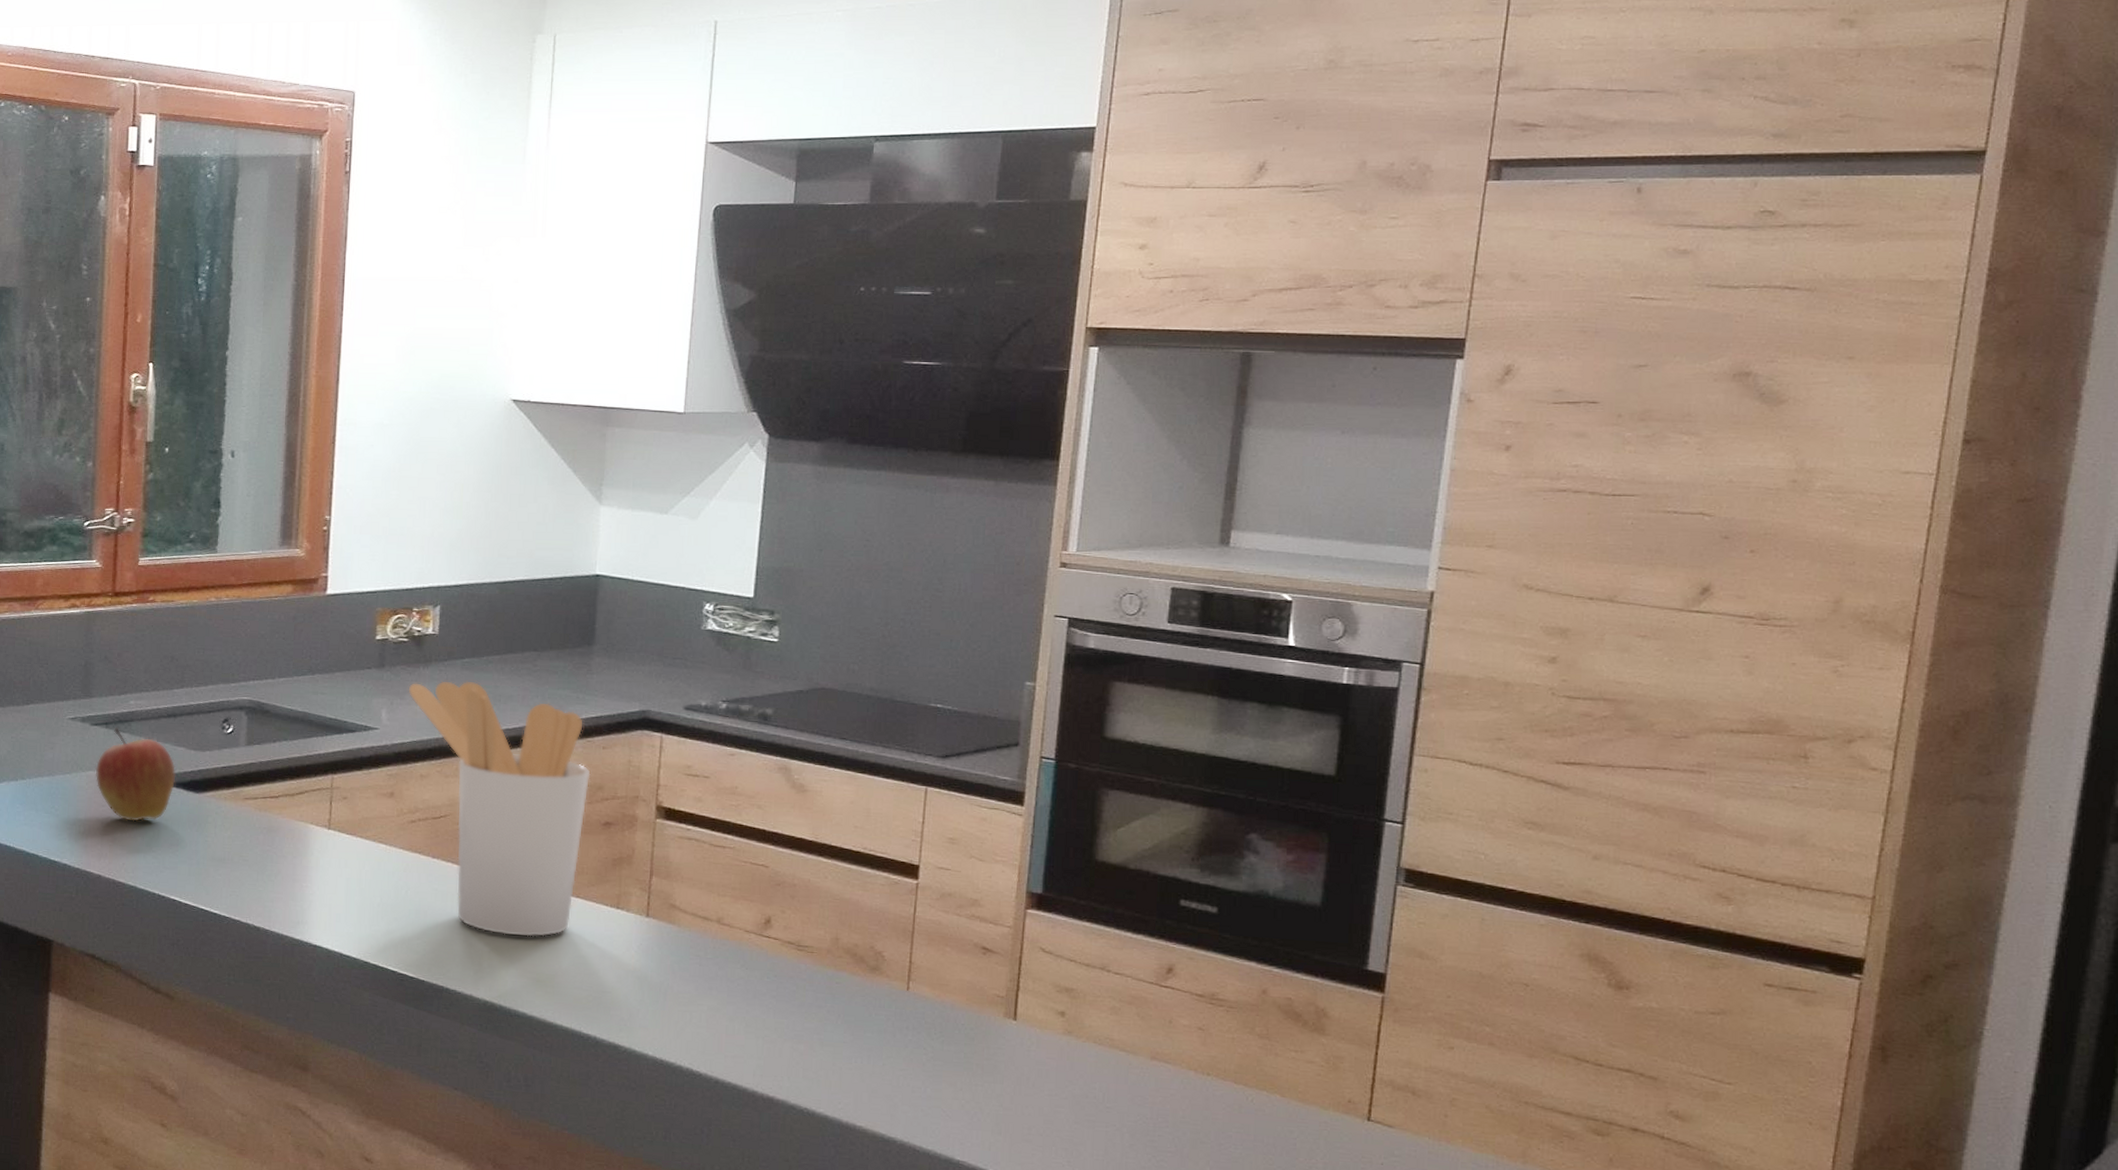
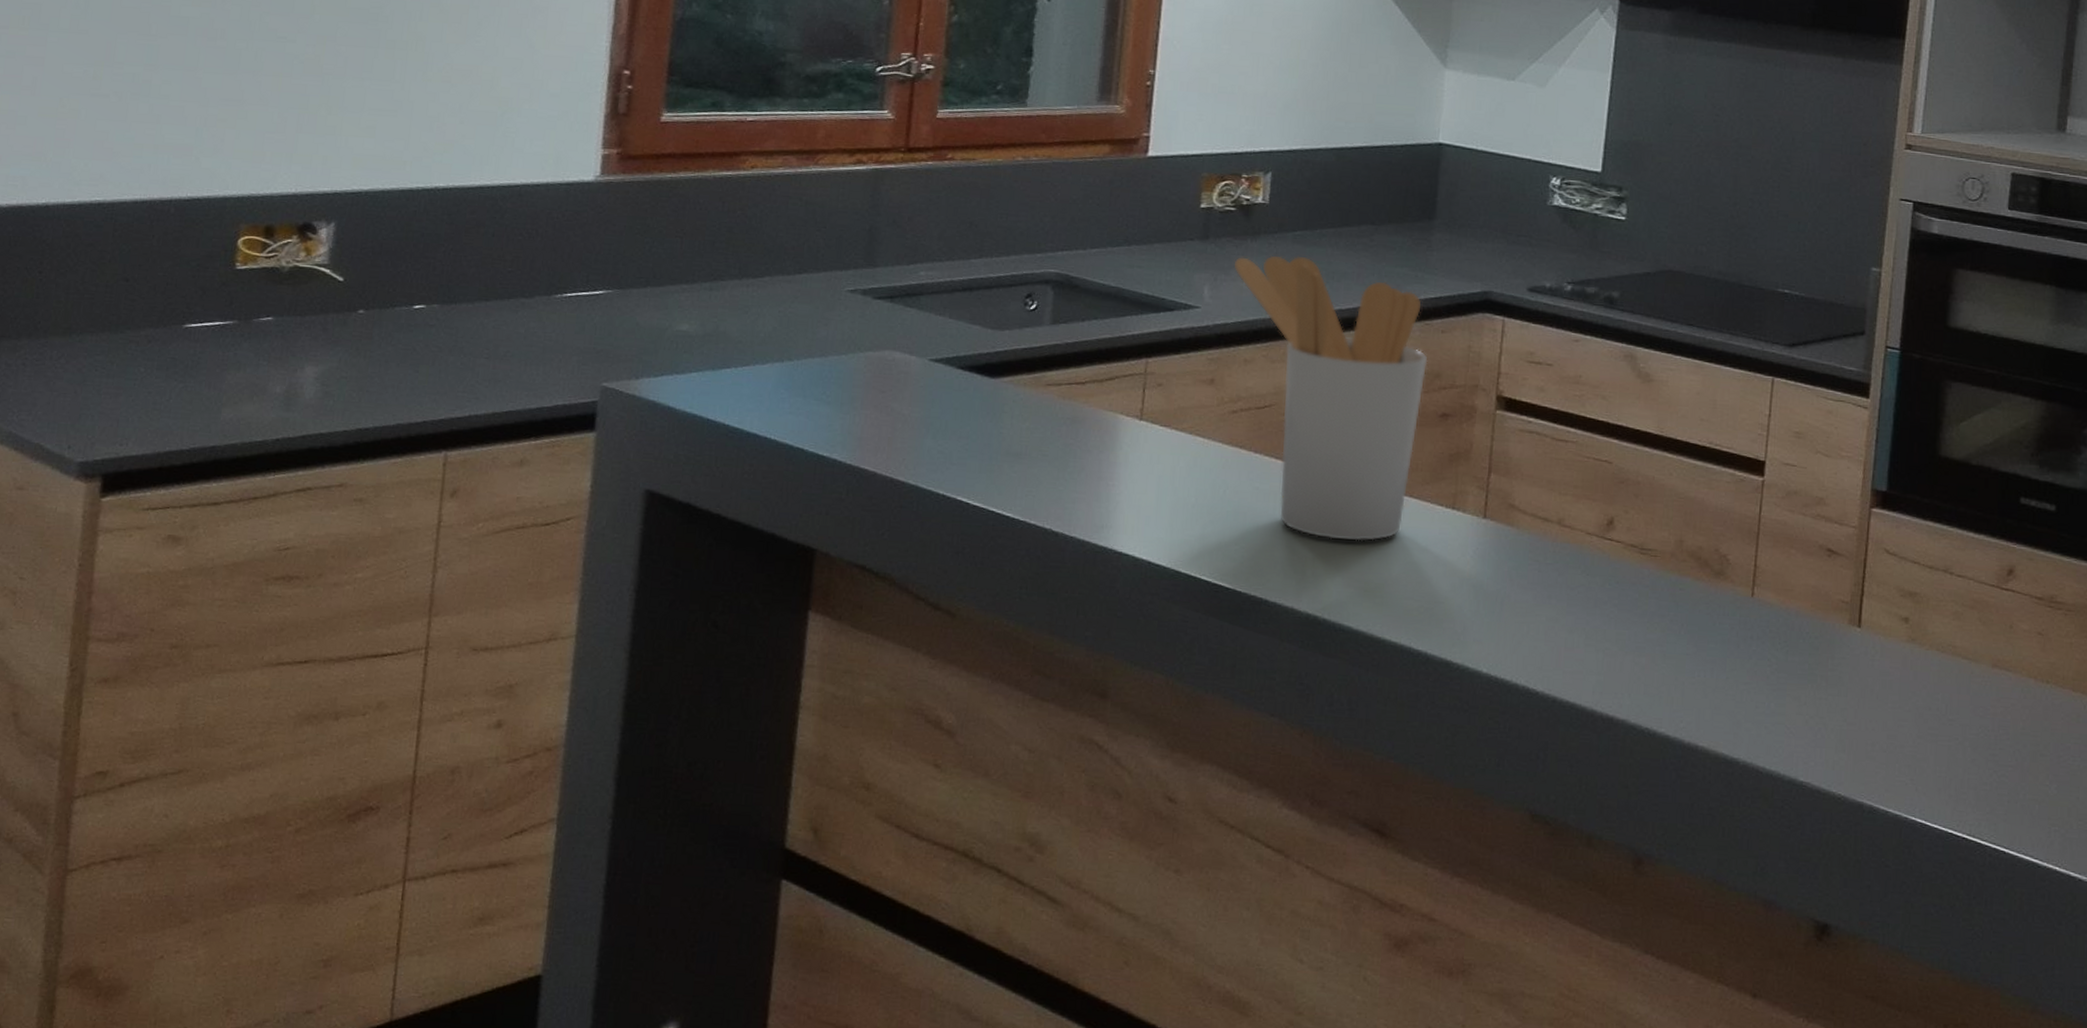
fruit: present [95,727,176,822] -> none [876,302,970,411]

